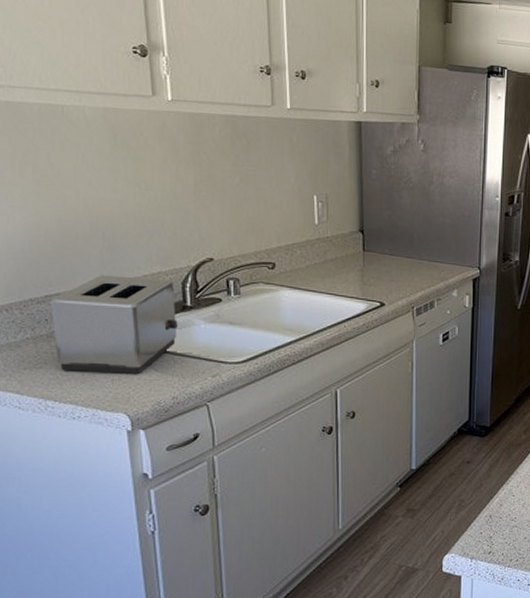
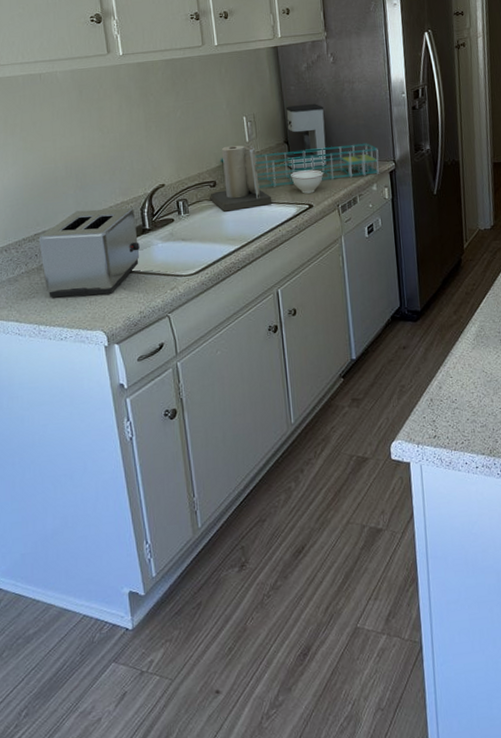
paper towel roll: none [267,225,339,299] -> present [210,145,273,212]
dish rack: none [283,238,463,280] -> present [221,143,379,188]
coffee maker: none [360,191,407,264] -> present [286,104,327,170]
bowl: none [363,264,400,291] -> present [291,169,324,194]

